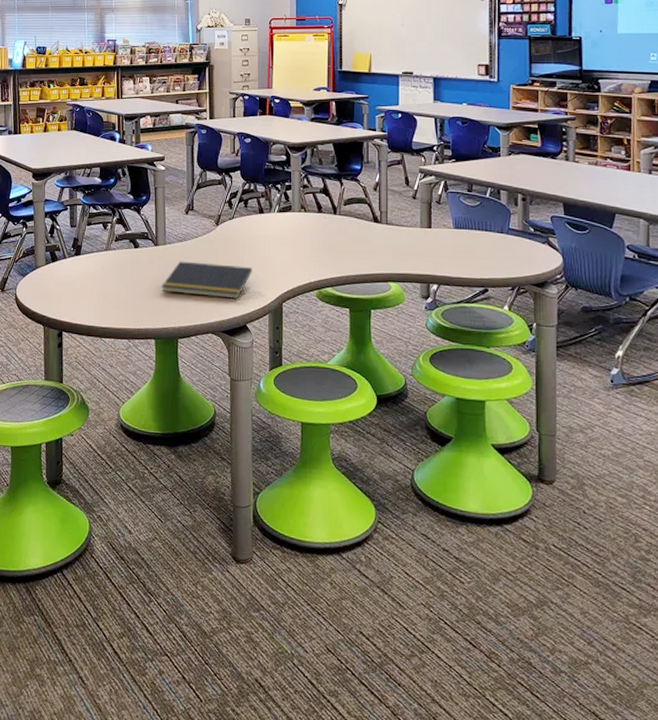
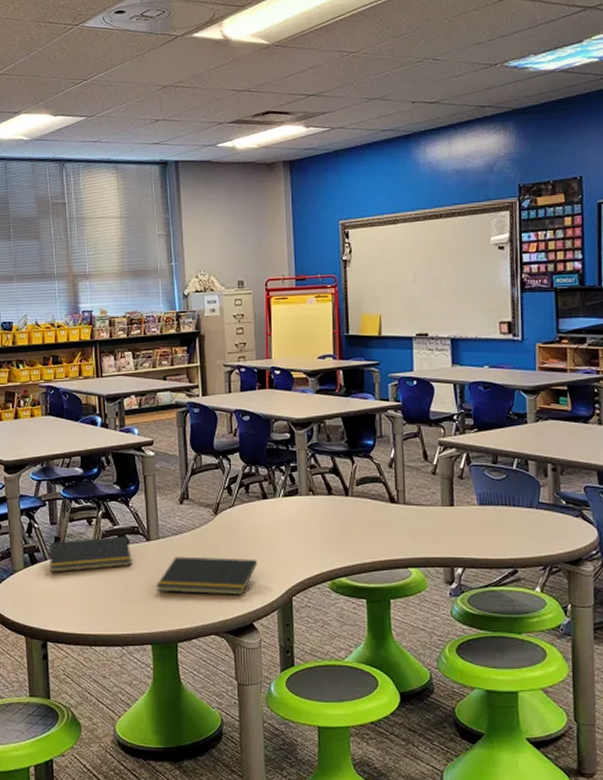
notepad: none [67,240,141,270] -> present [48,536,132,573]

